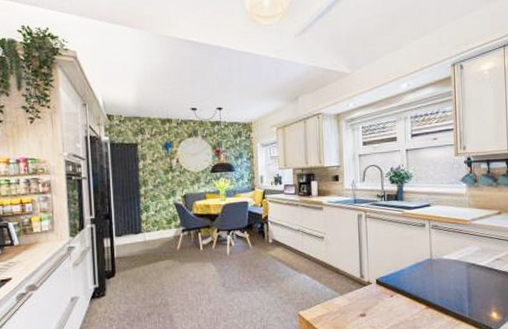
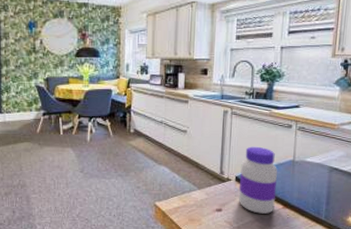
jar: none [379,247,418,316] -> present [239,146,277,214]

